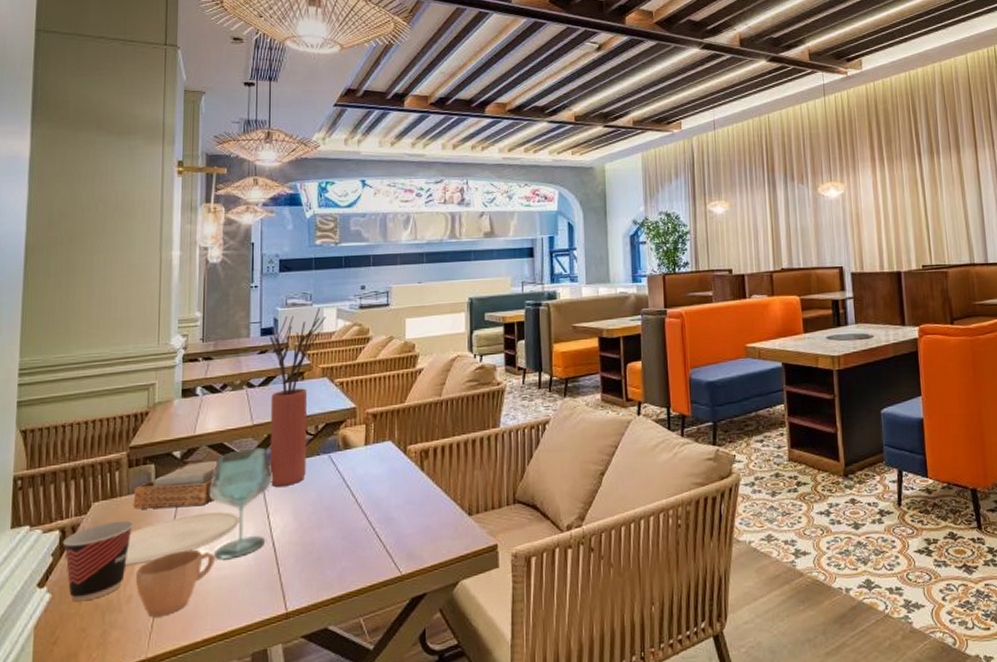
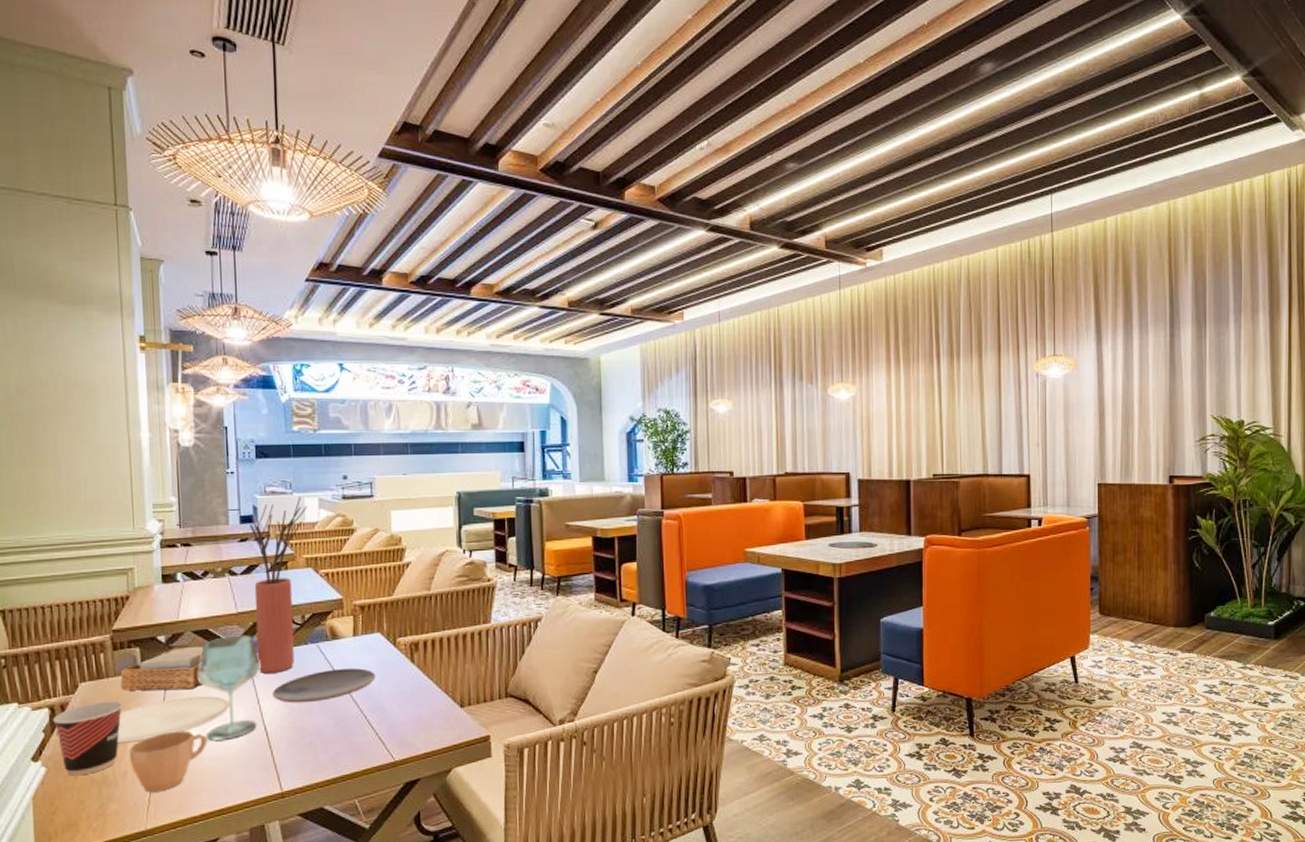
plate: none [282,478,386,517] -> present [272,668,376,703]

